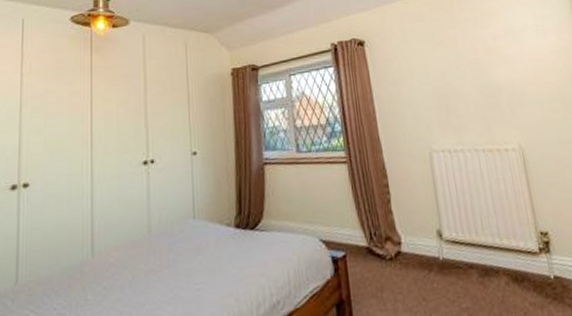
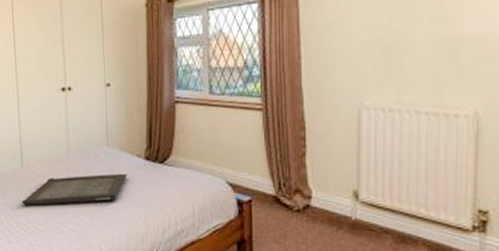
serving tray: none [90,246,217,304] -> present [22,173,128,205]

